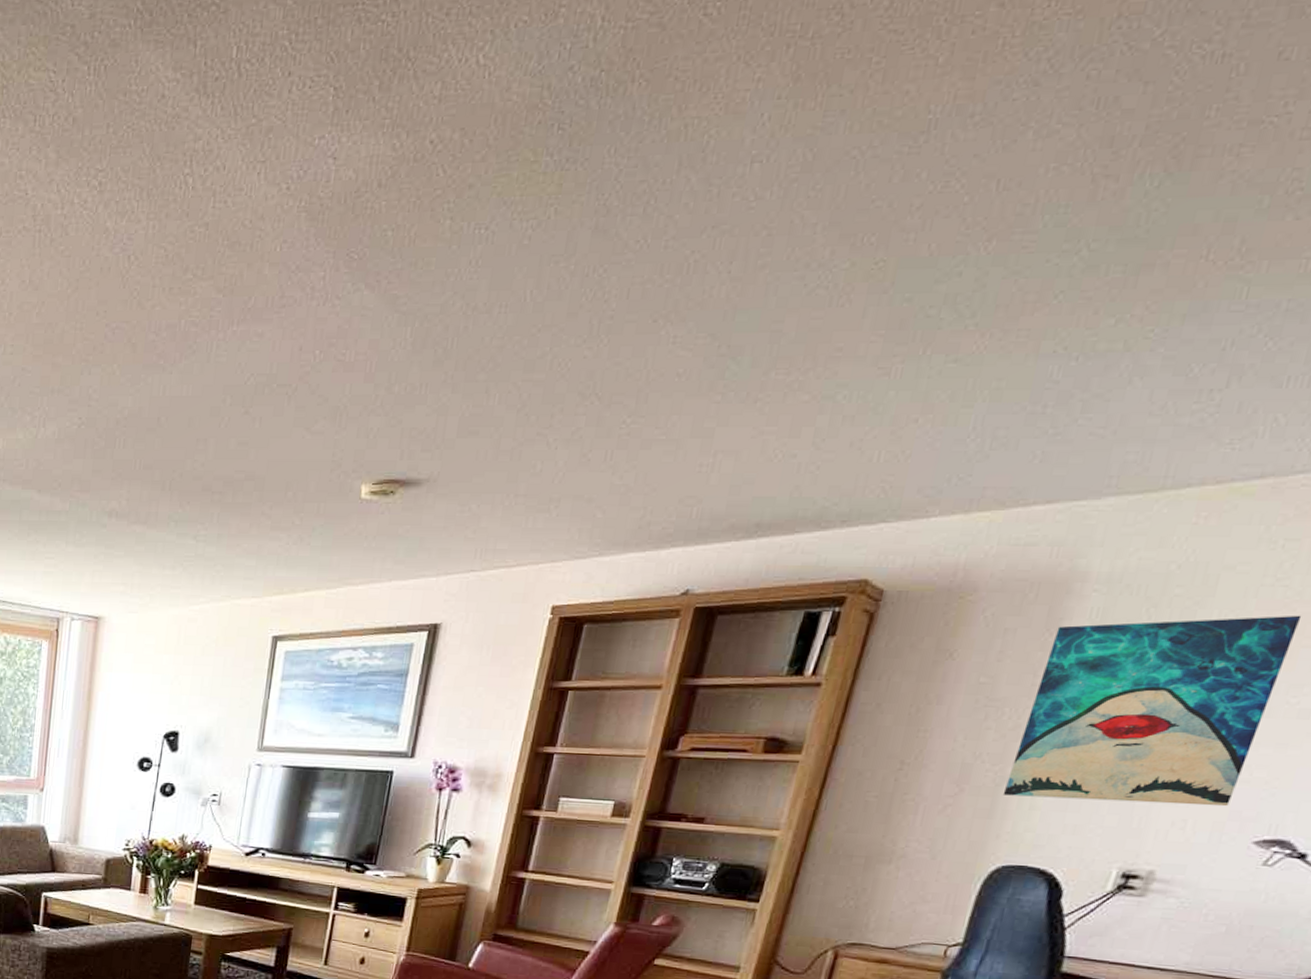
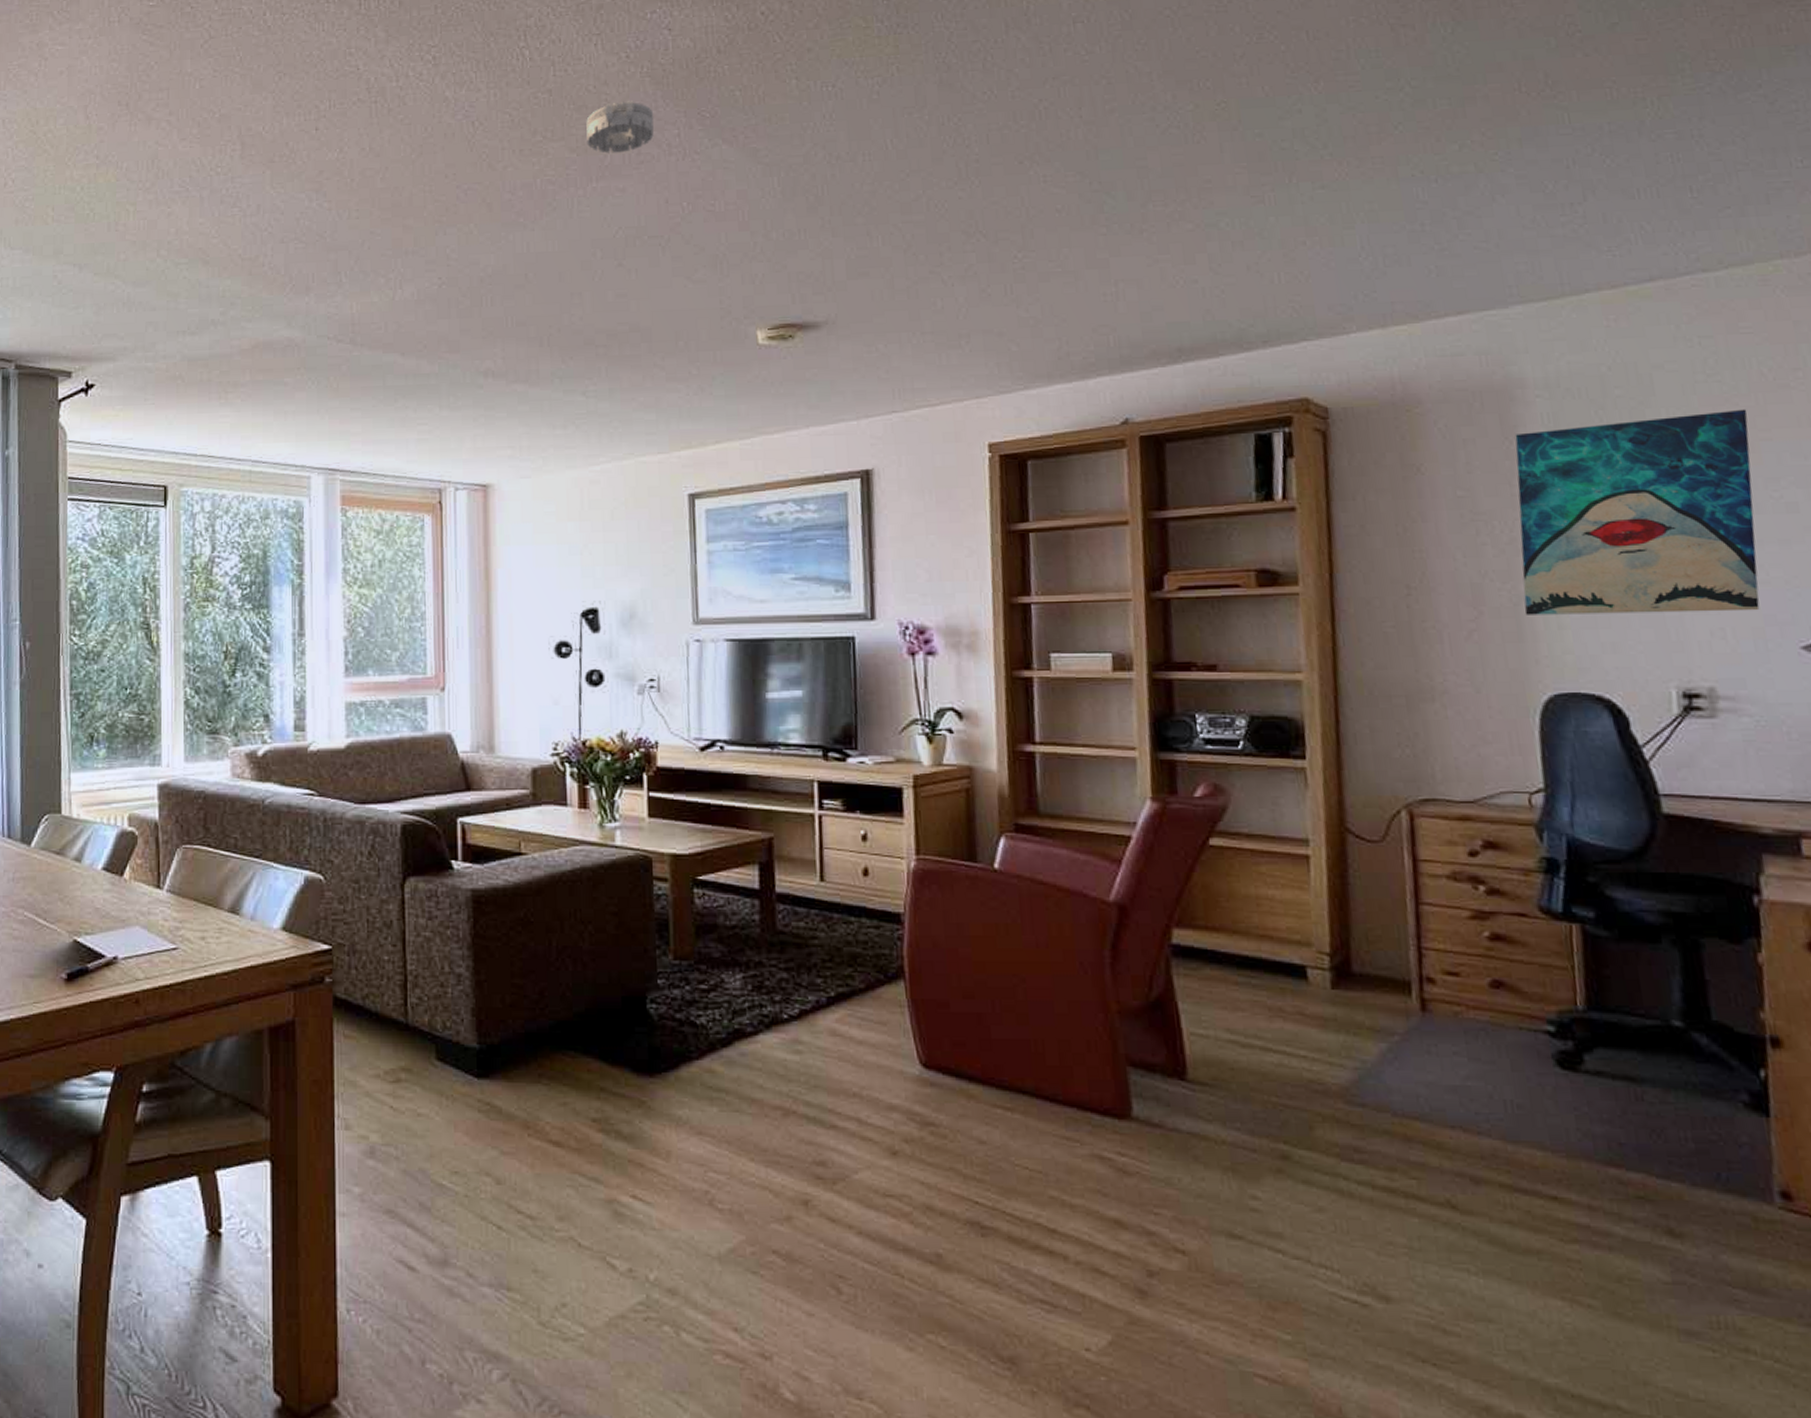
smoke detector: none [234,238,304,295] -> present [586,101,654,153]

